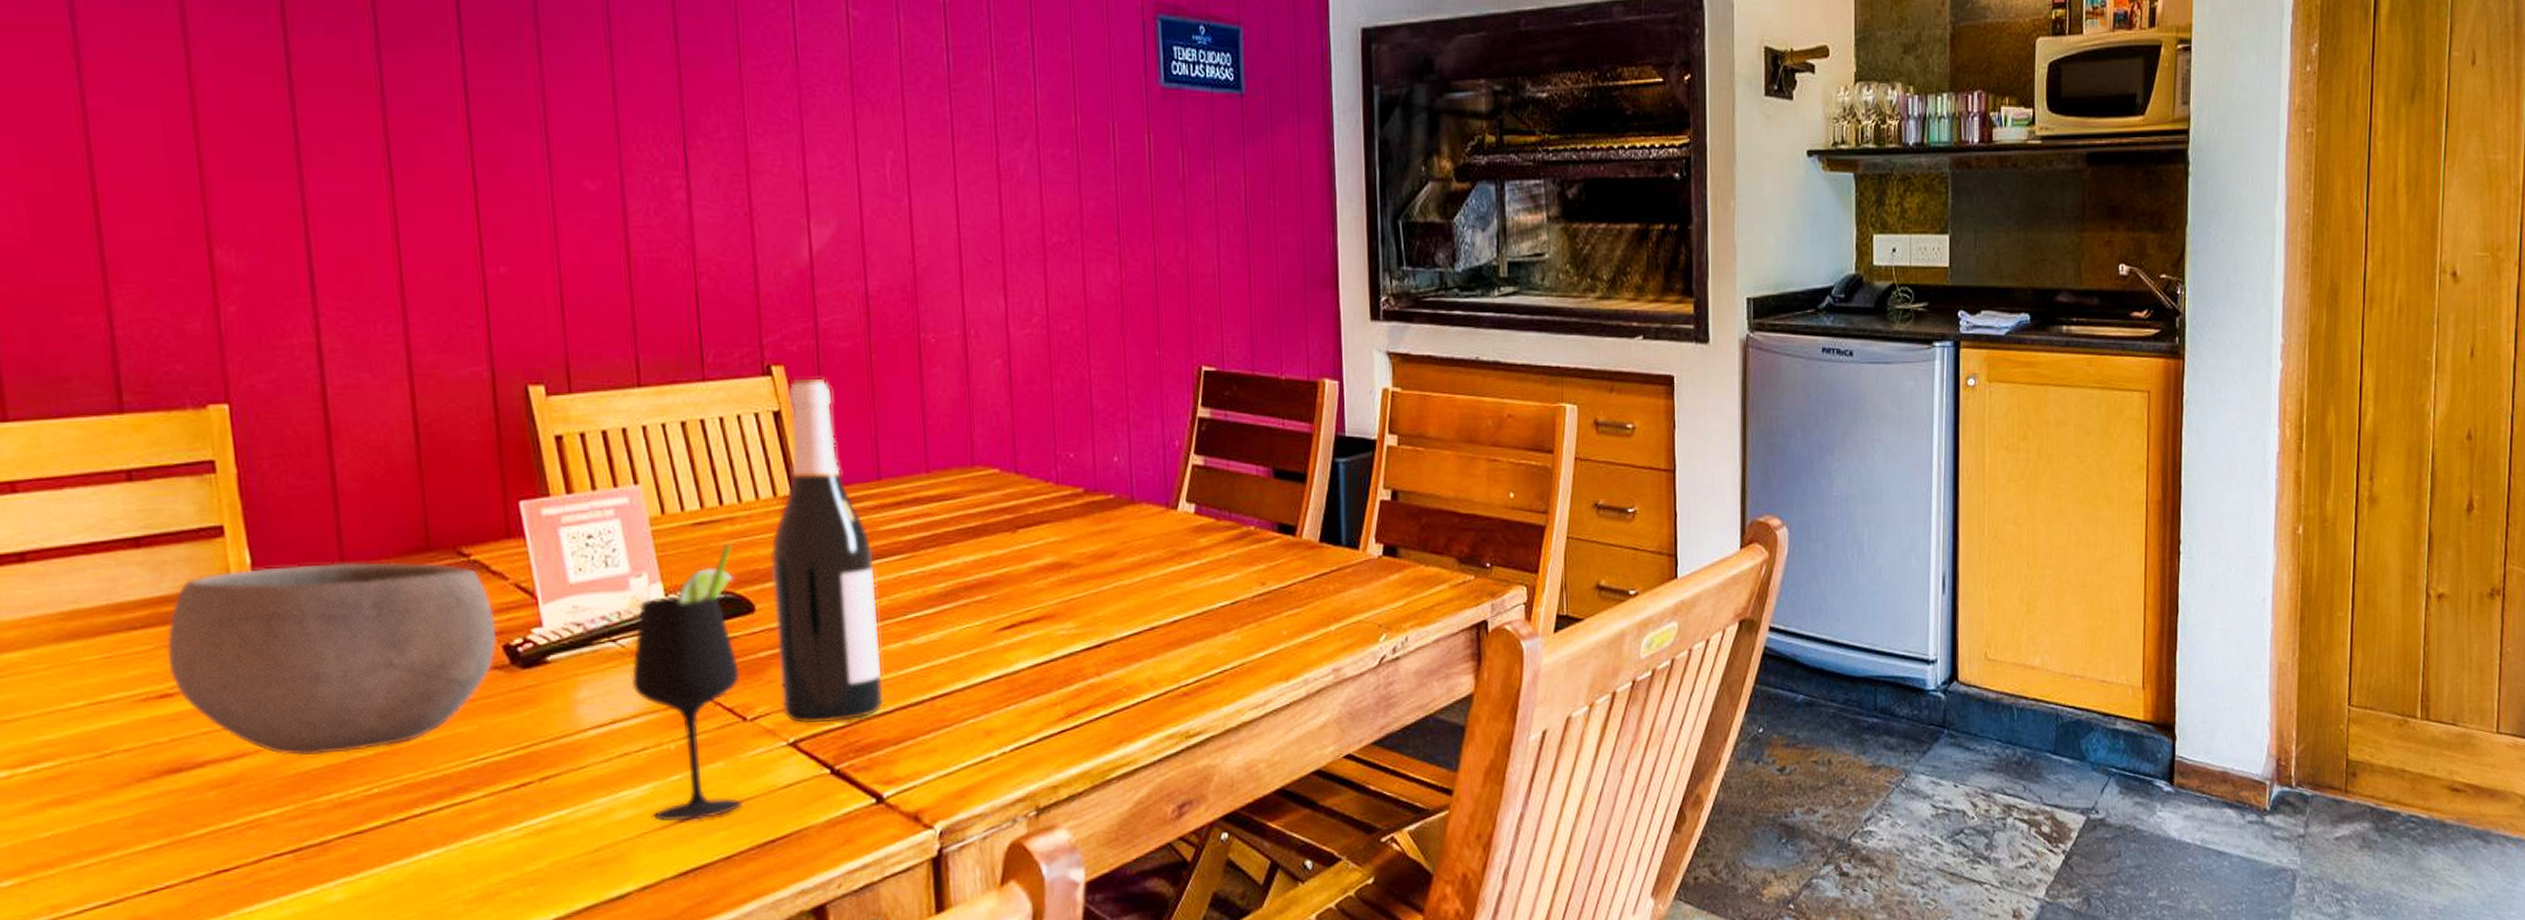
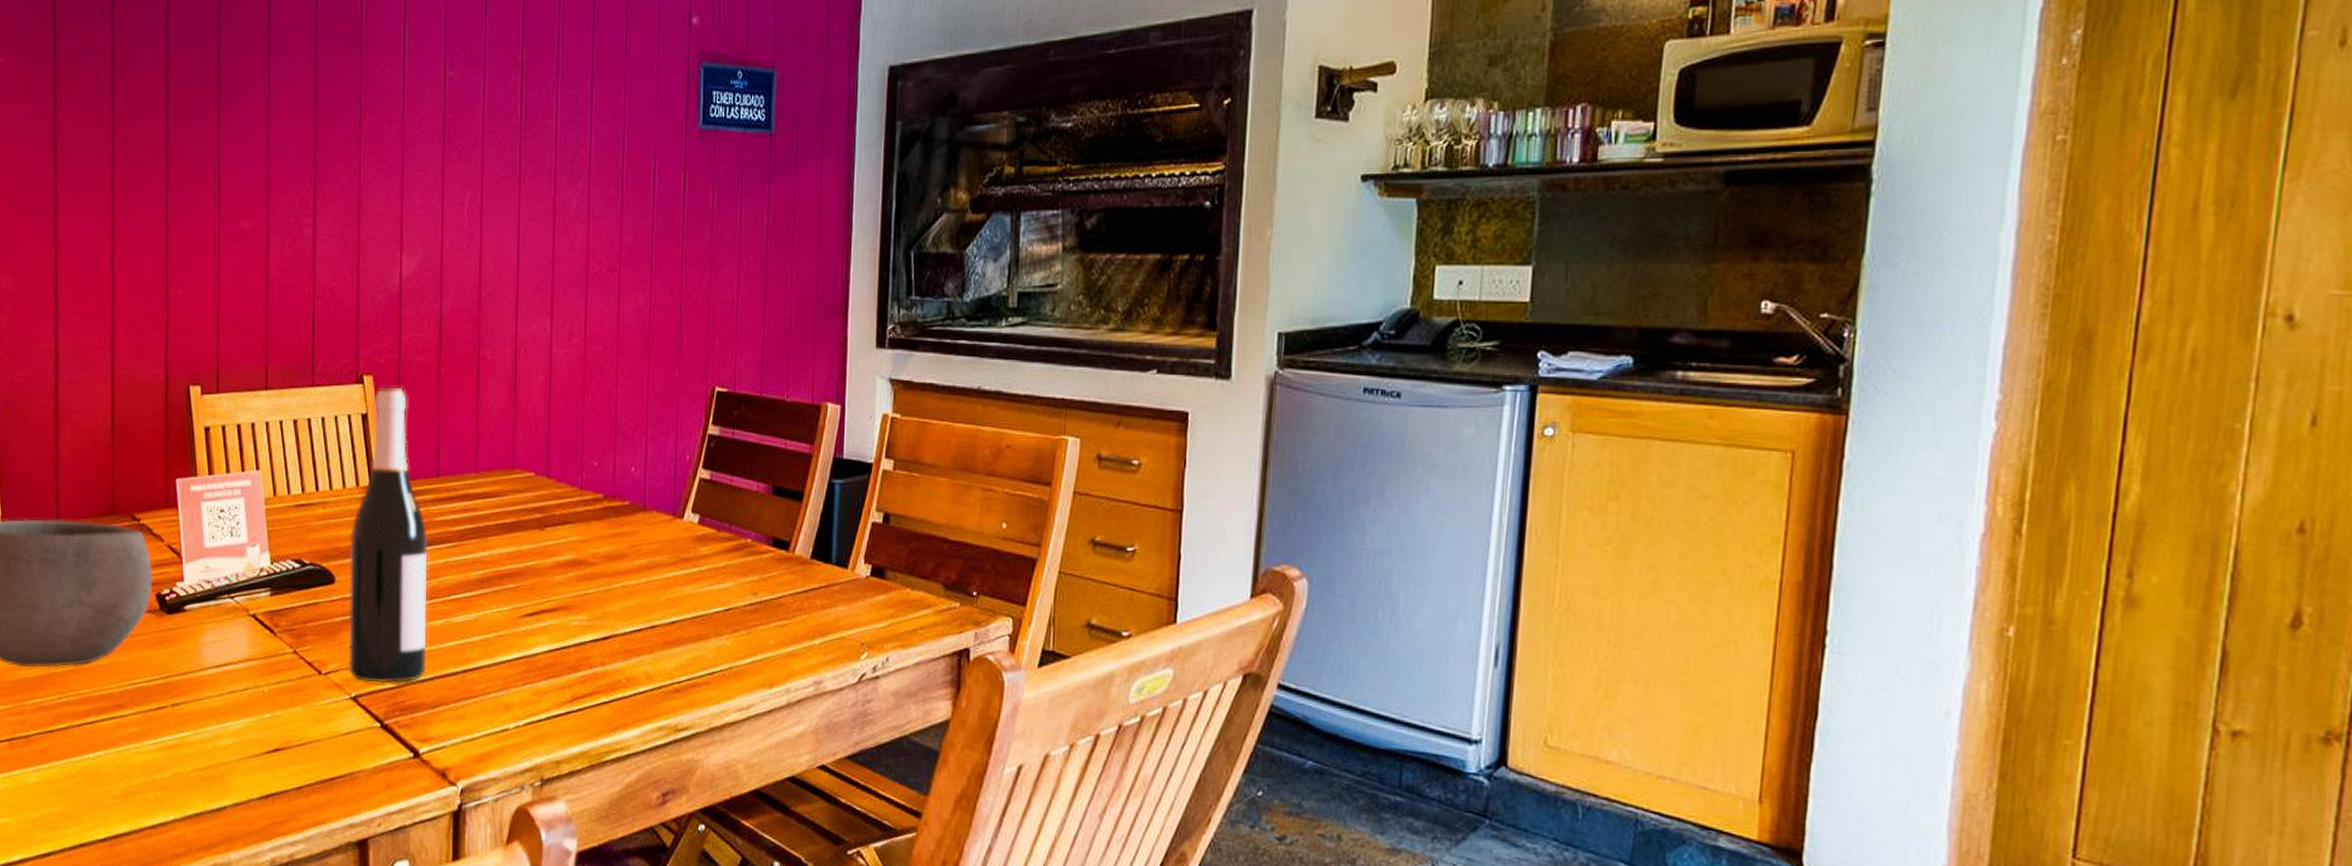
wine glass: present [631,543,742,822] -> none [241,523,322,754]

